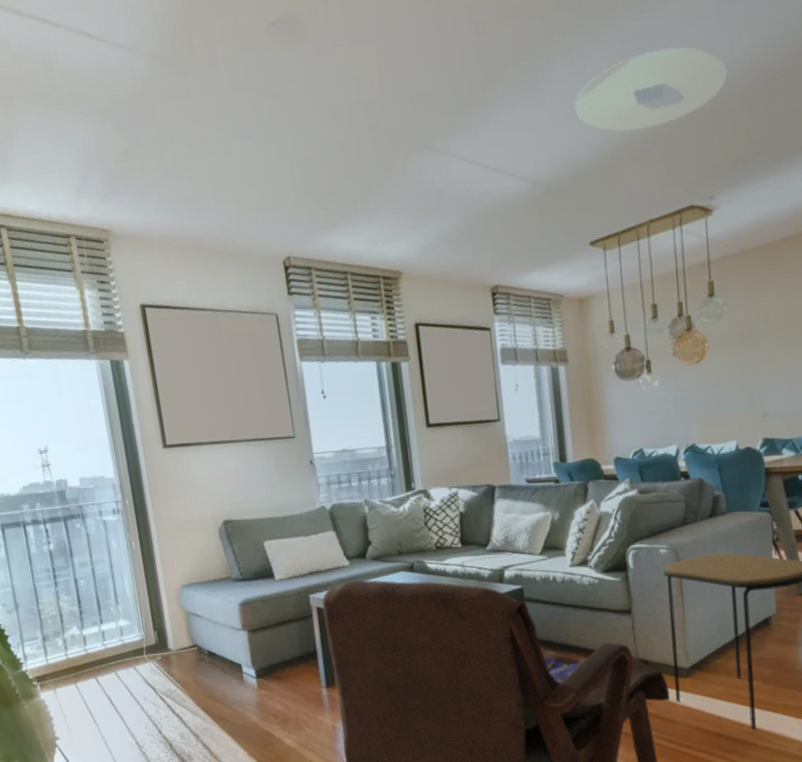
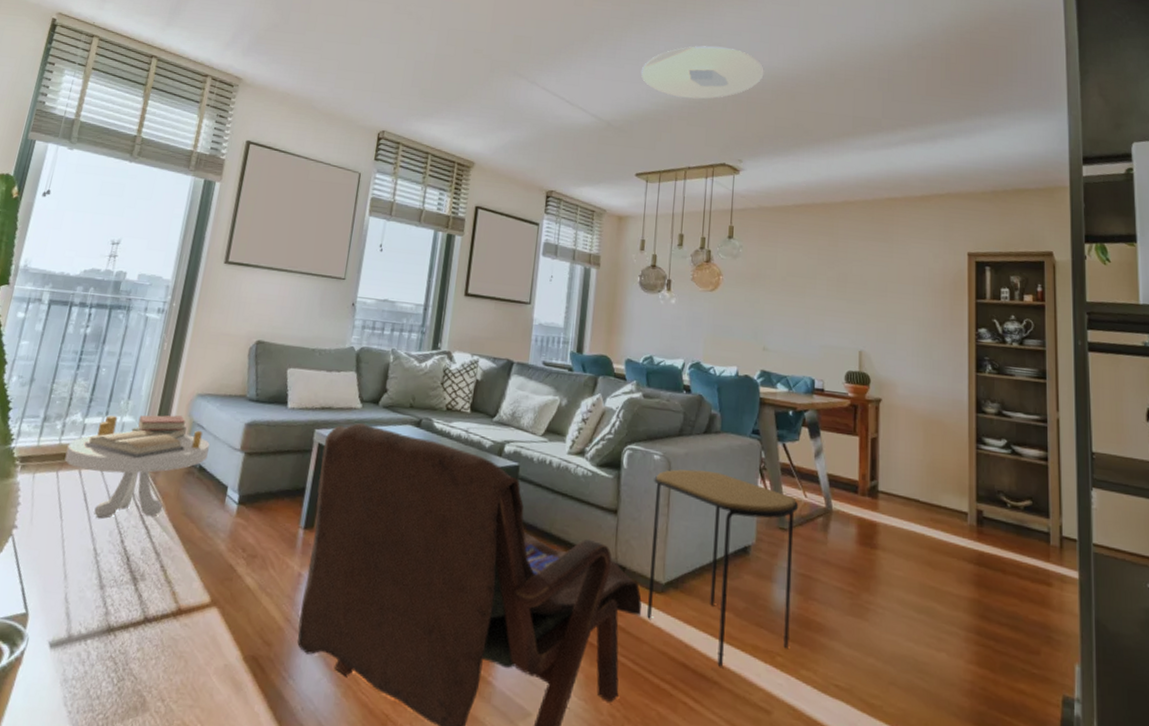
side table: none [75,609,213,717] -> present [64,415,210,519]

